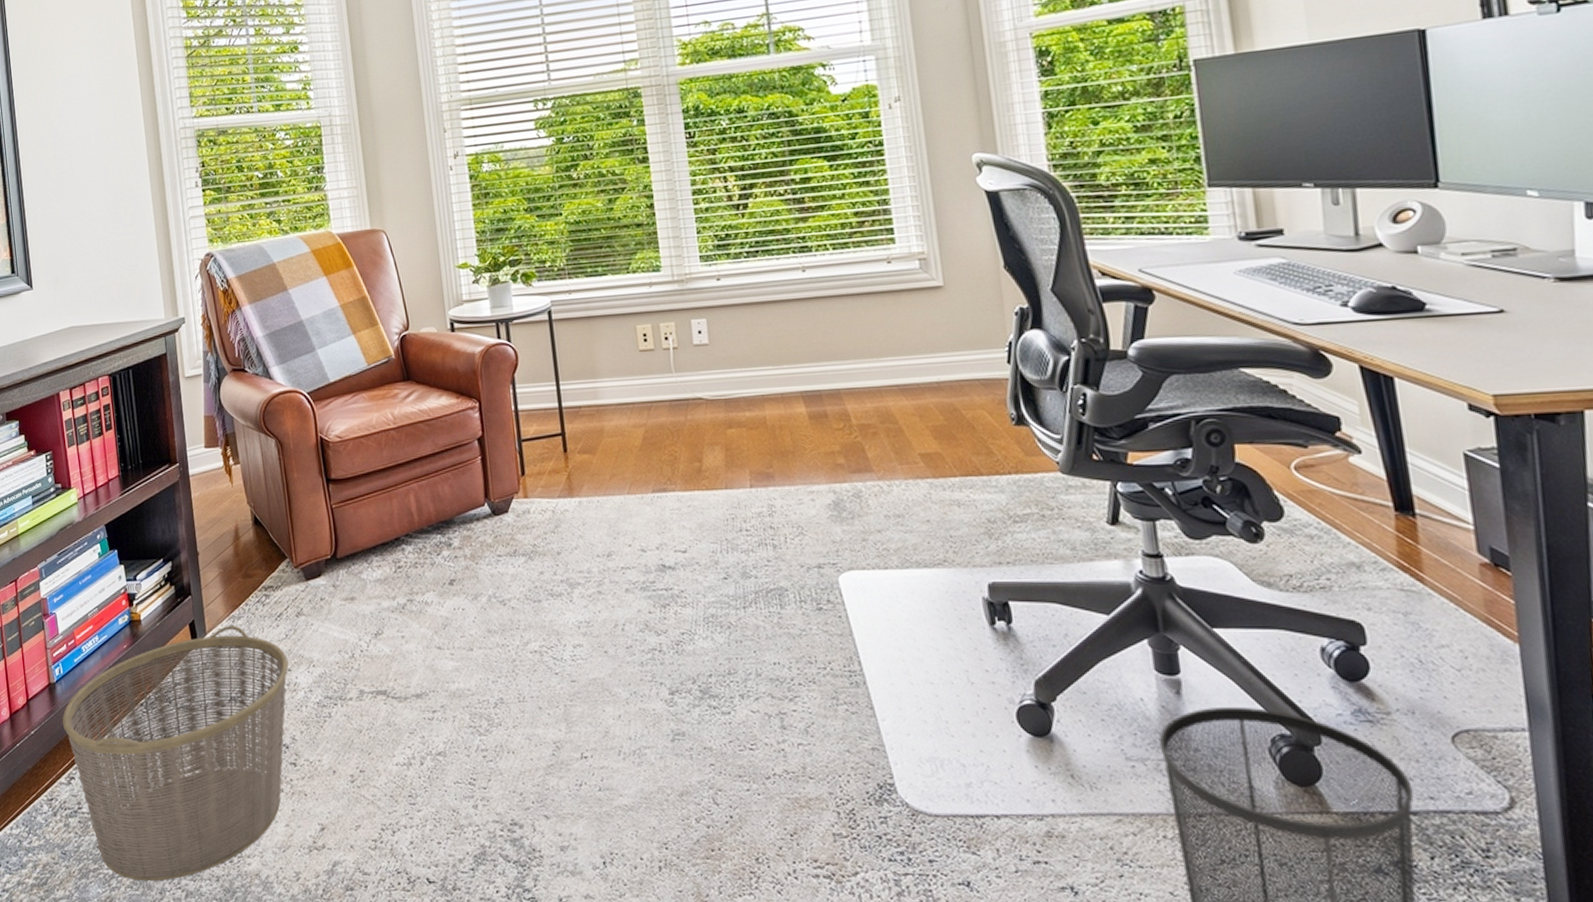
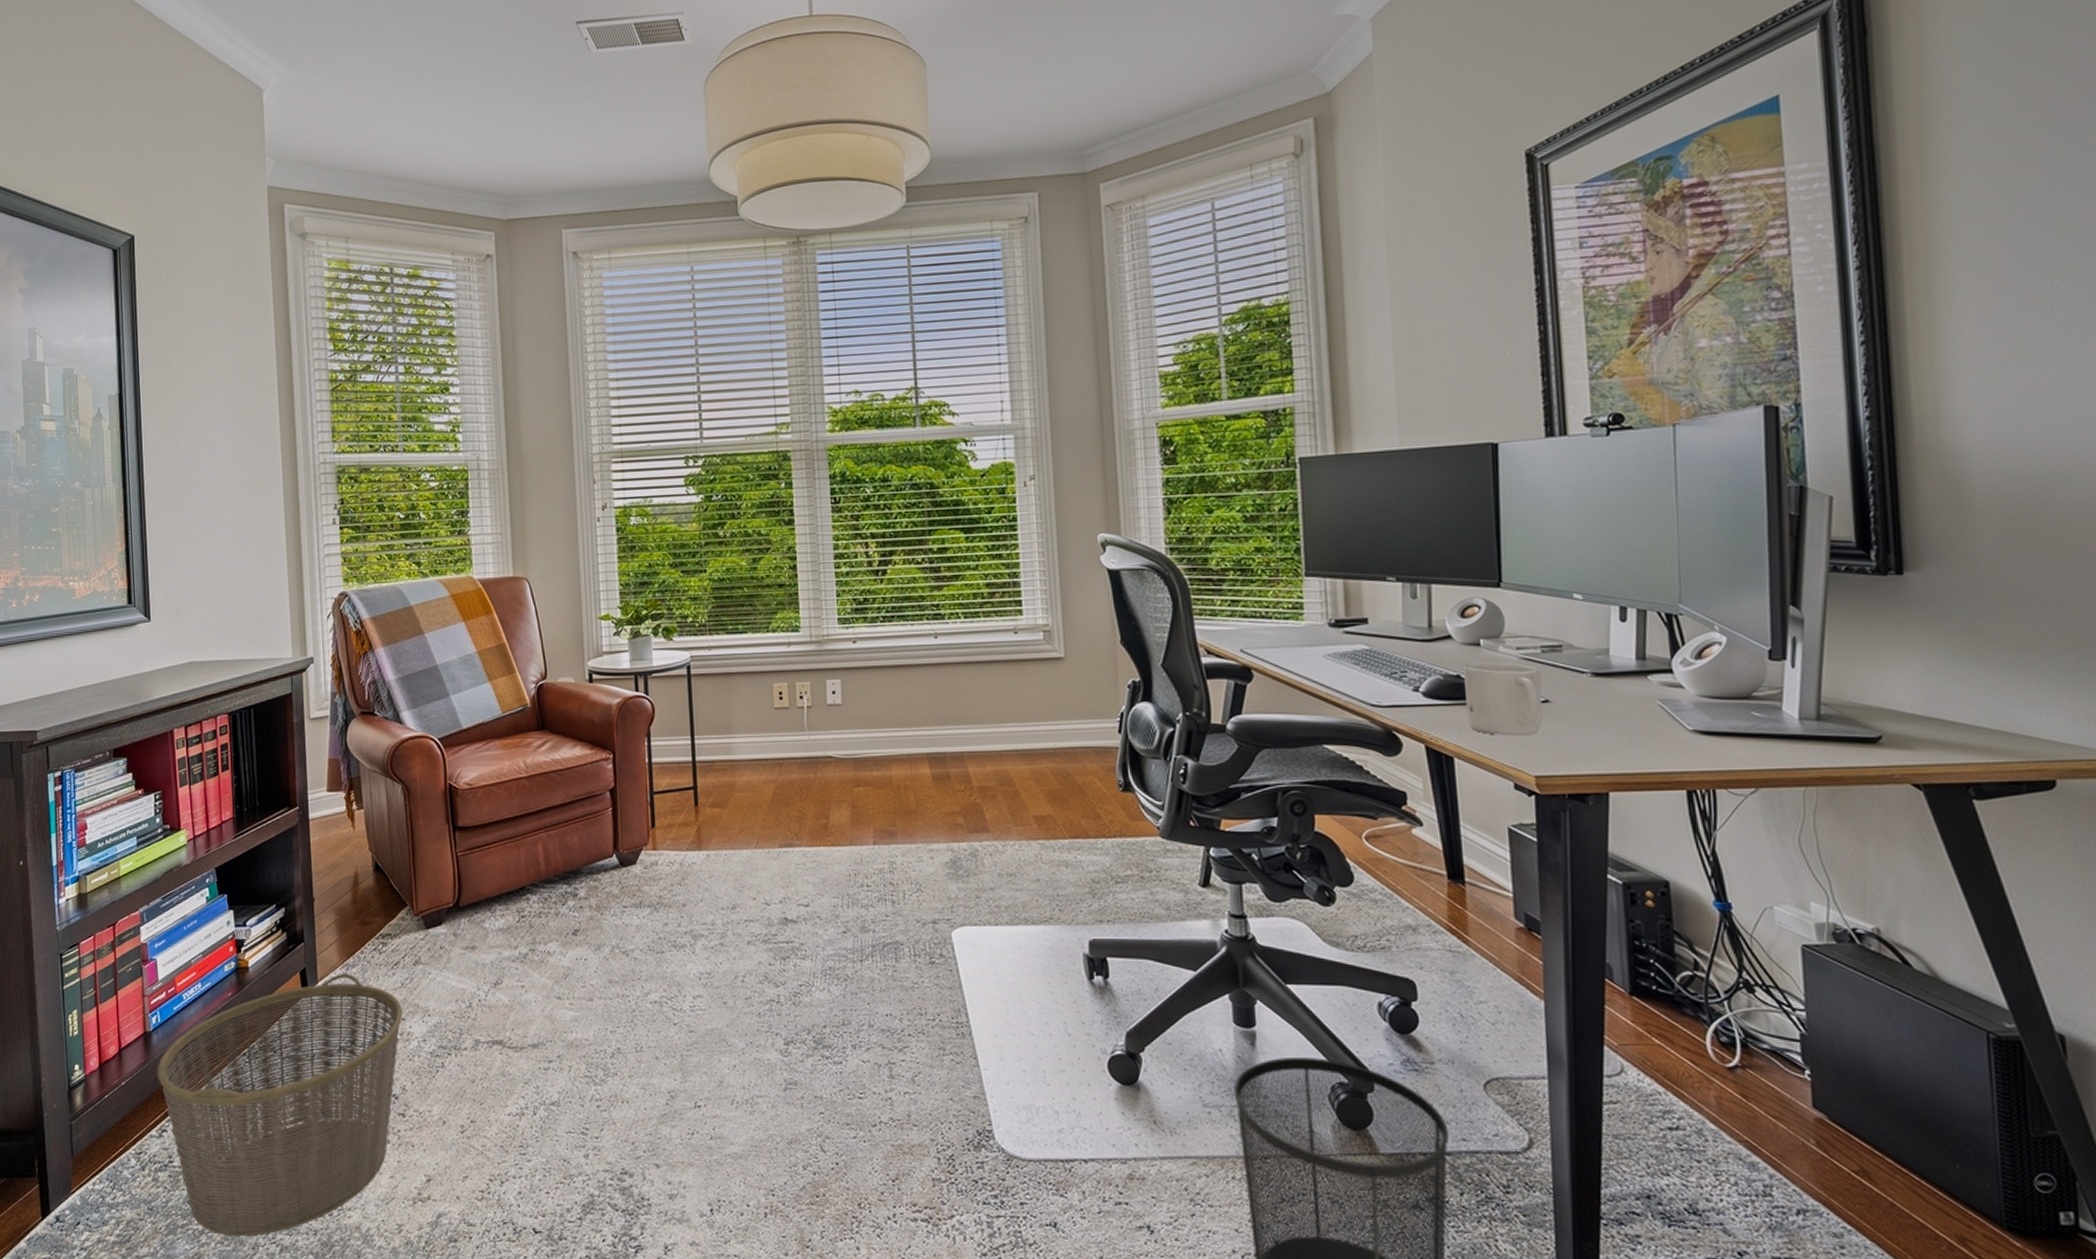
mug: none [1398,270,1498,352] -> present [1462,662,1543,736]

